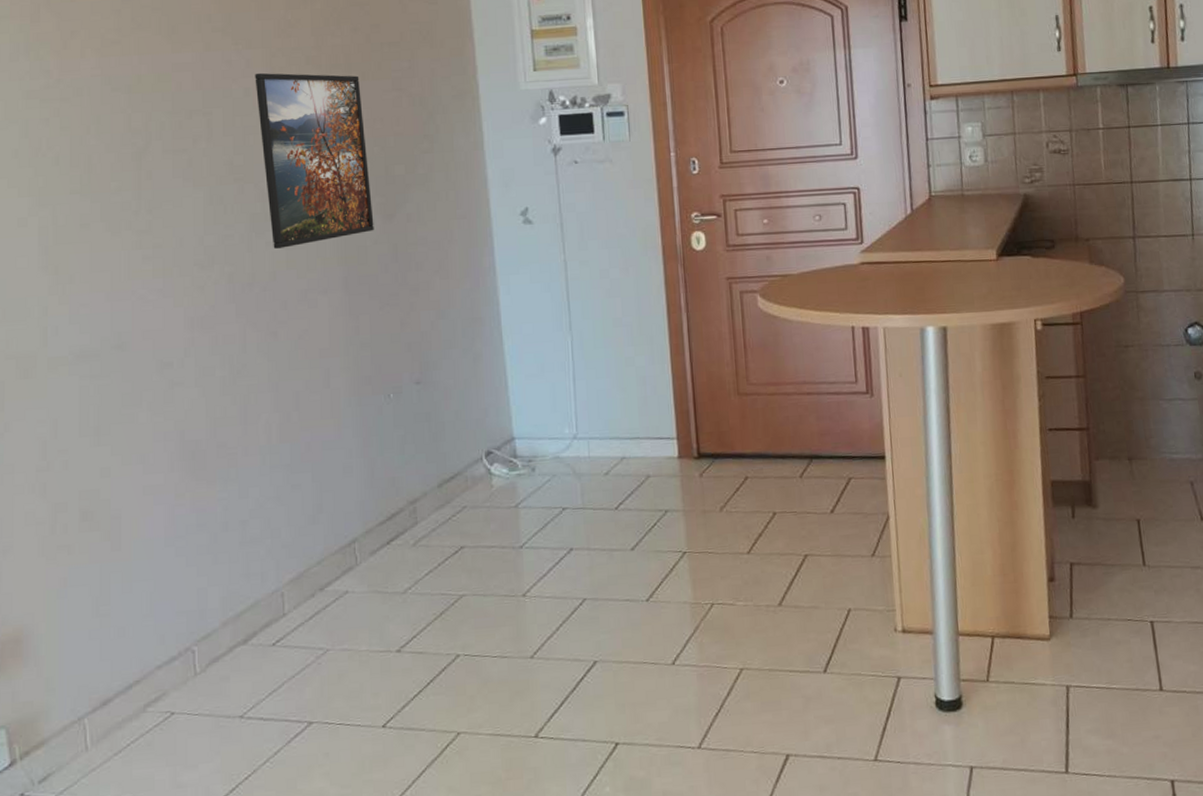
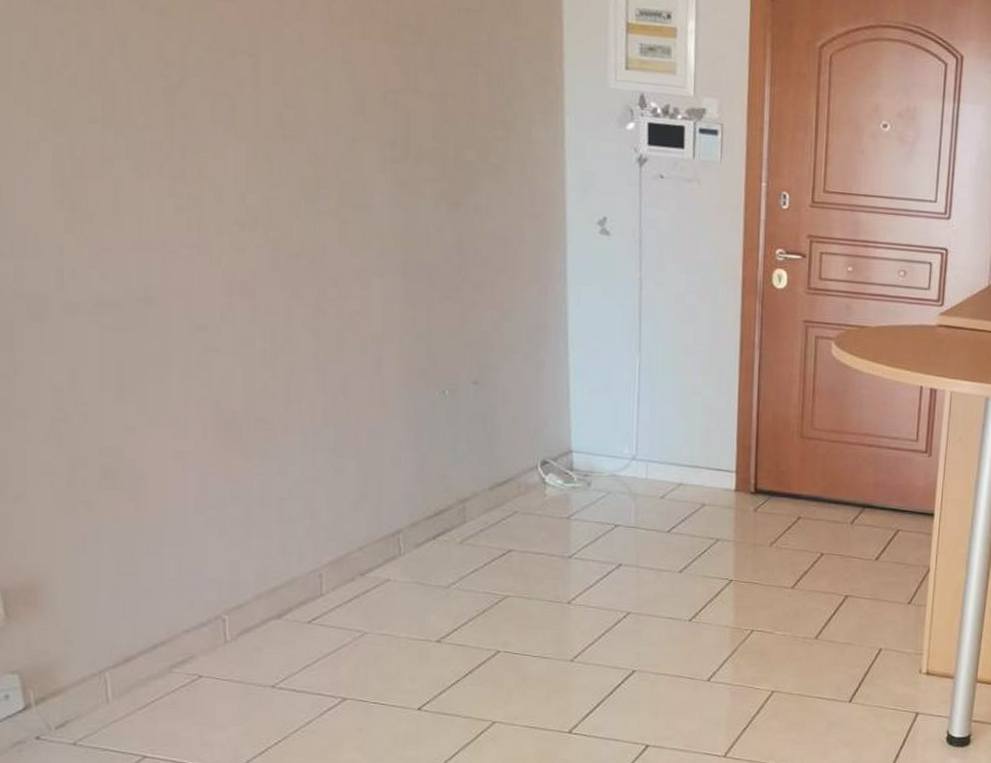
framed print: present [255,72,374,249] -> none [311,18,439,221]

